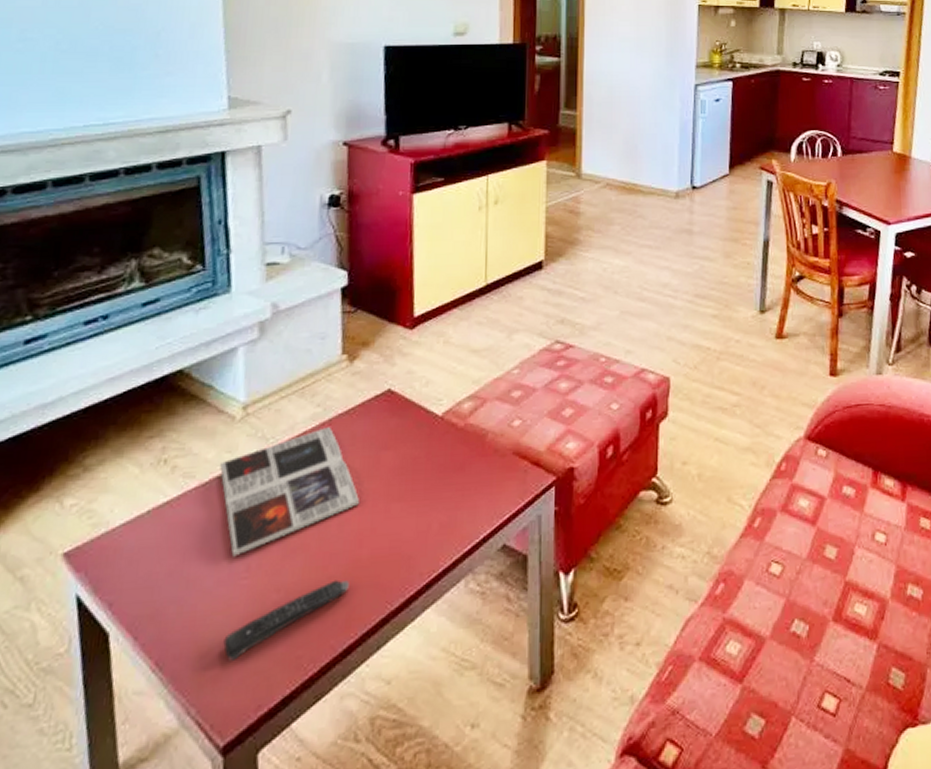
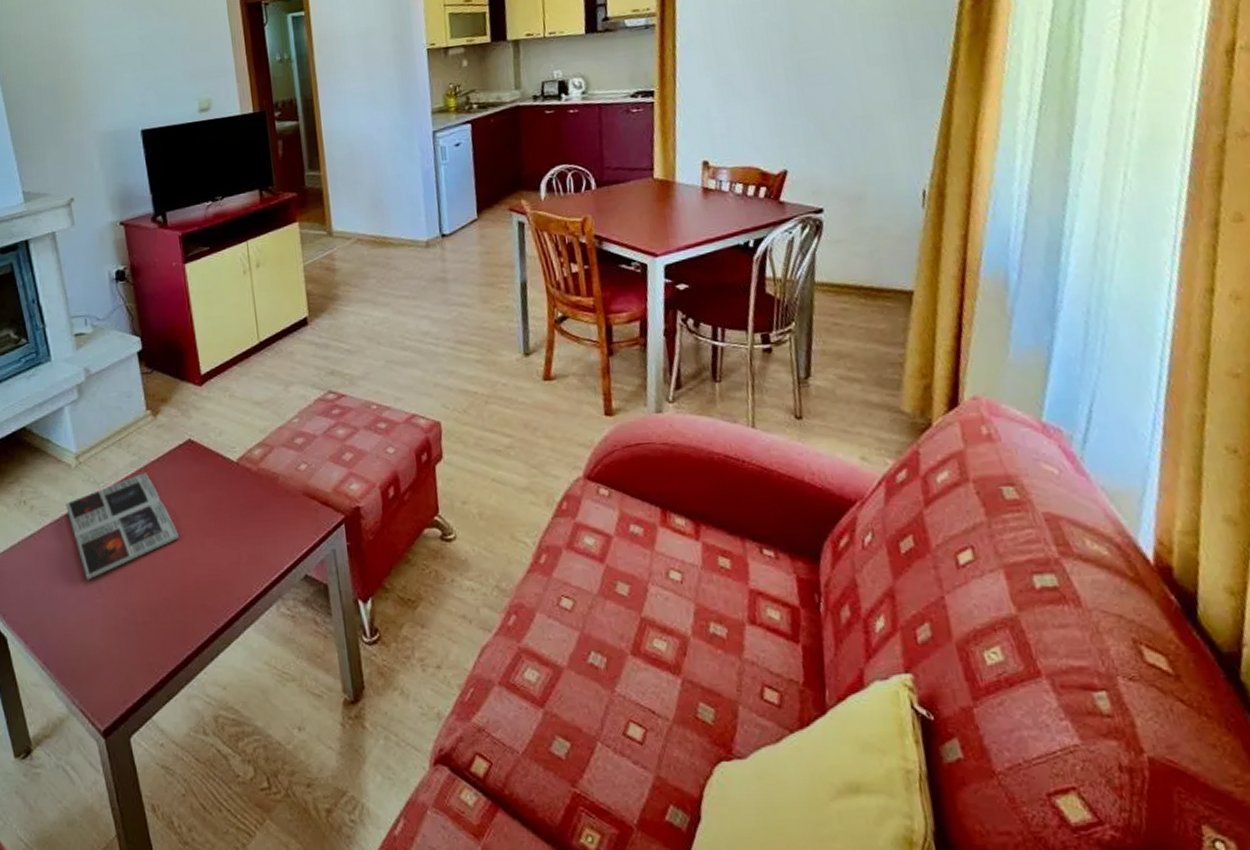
remote control: present [223,580,349,661] -> none [91,601,181,663]

